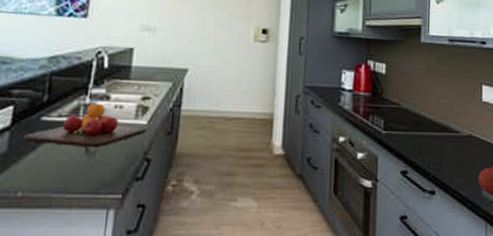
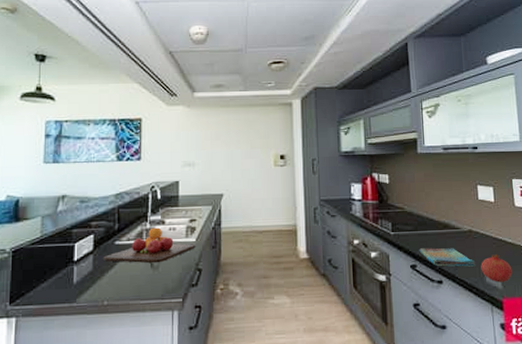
dish towel: none [412,152,473,177] -> present [419,248,476,267]

